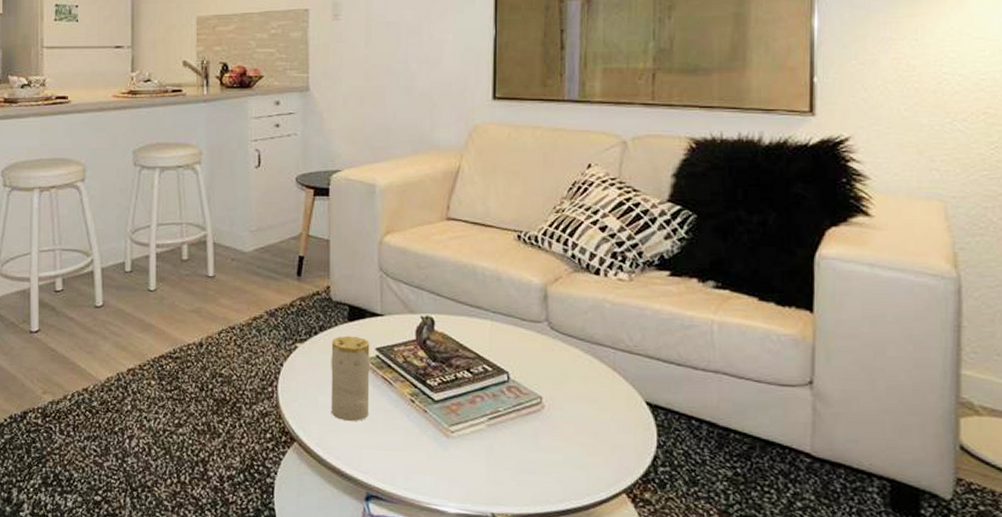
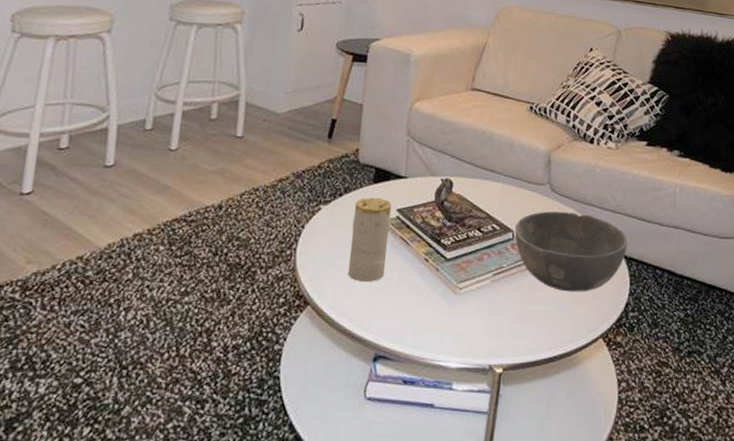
bowl: none [510,351,651,442] -> present [515,211,628,292]

